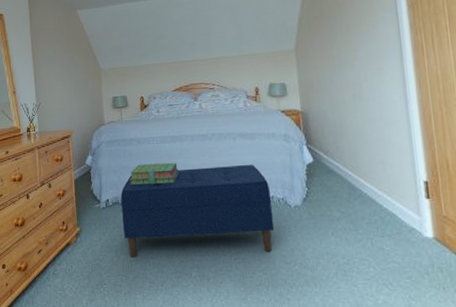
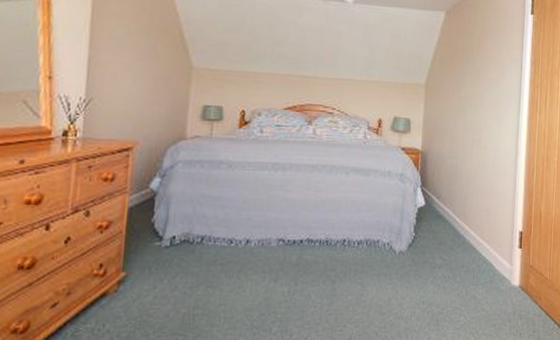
bench: present [120,165,275,259] -> none [189,203,377,312]
stack of books: present [130,162,179,186] -> none [209,193,275,220]

